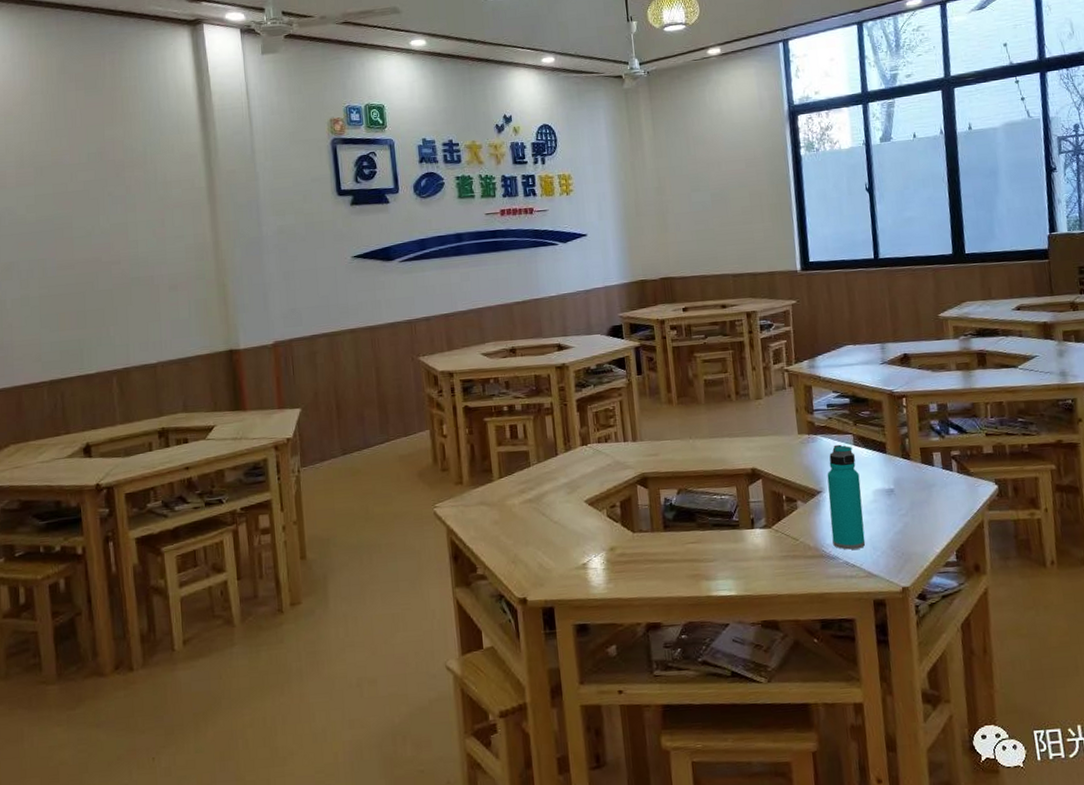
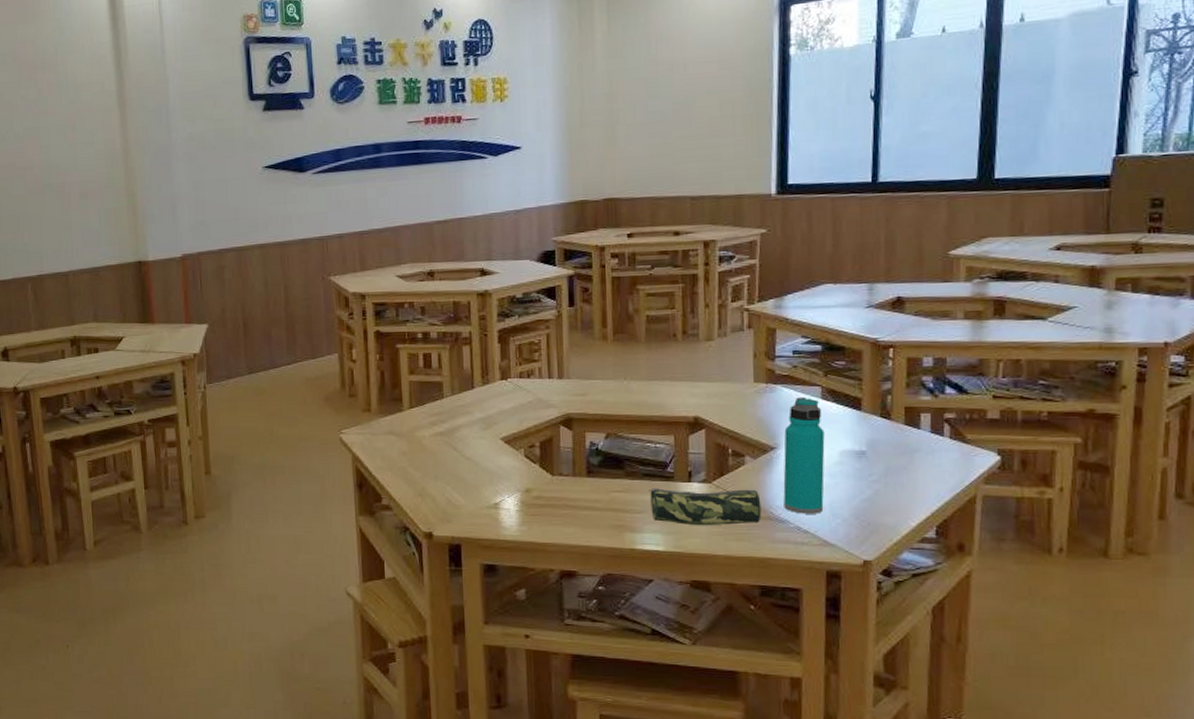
pencil case: none [718,530,816,569] -> present [649,488,762,526]

